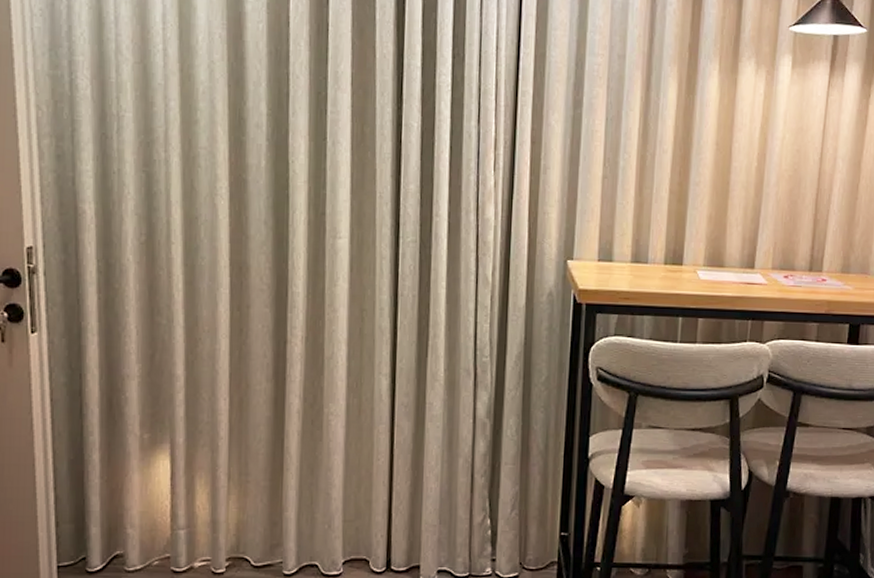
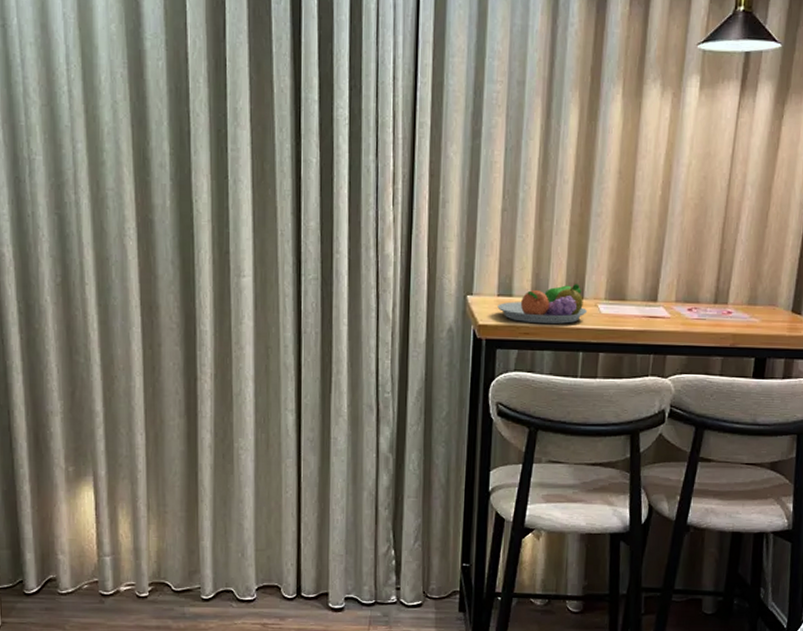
fruit bowl: none [598,250,687,290] -> present [497,284,588,325]

